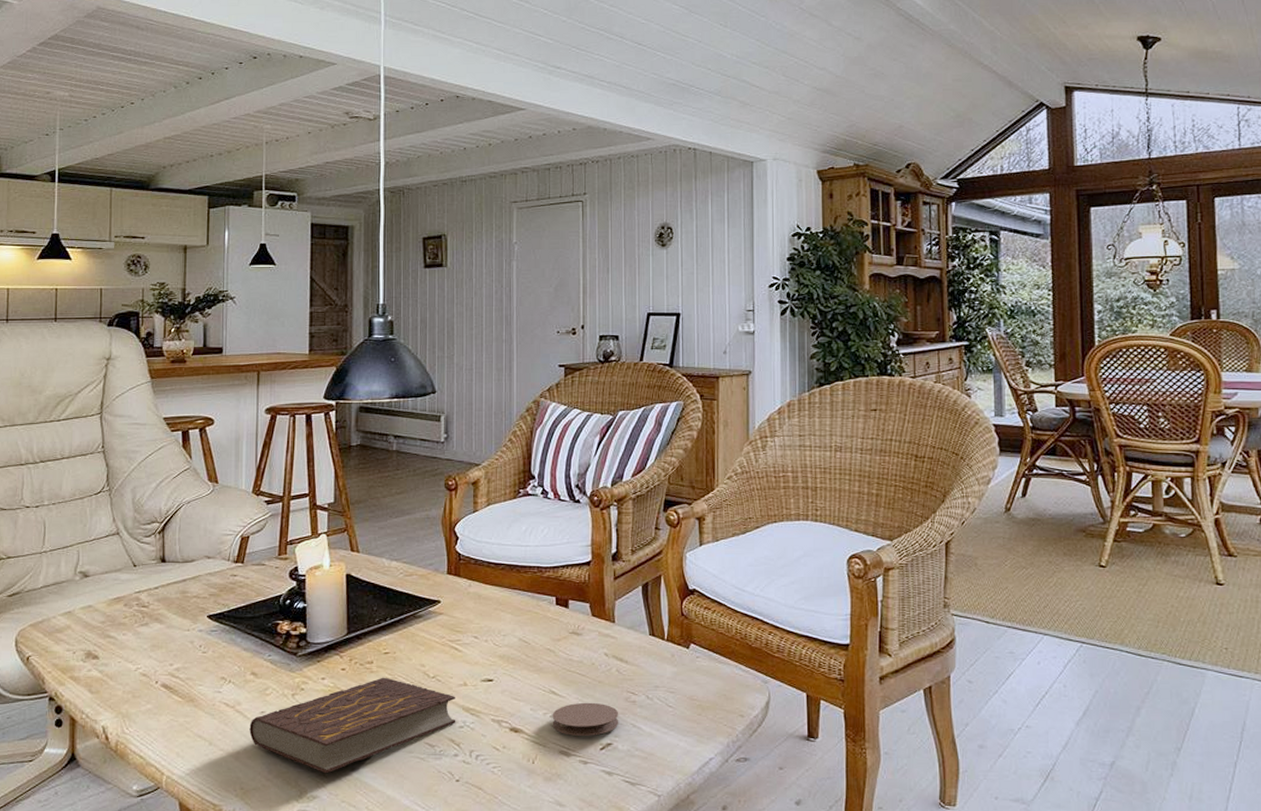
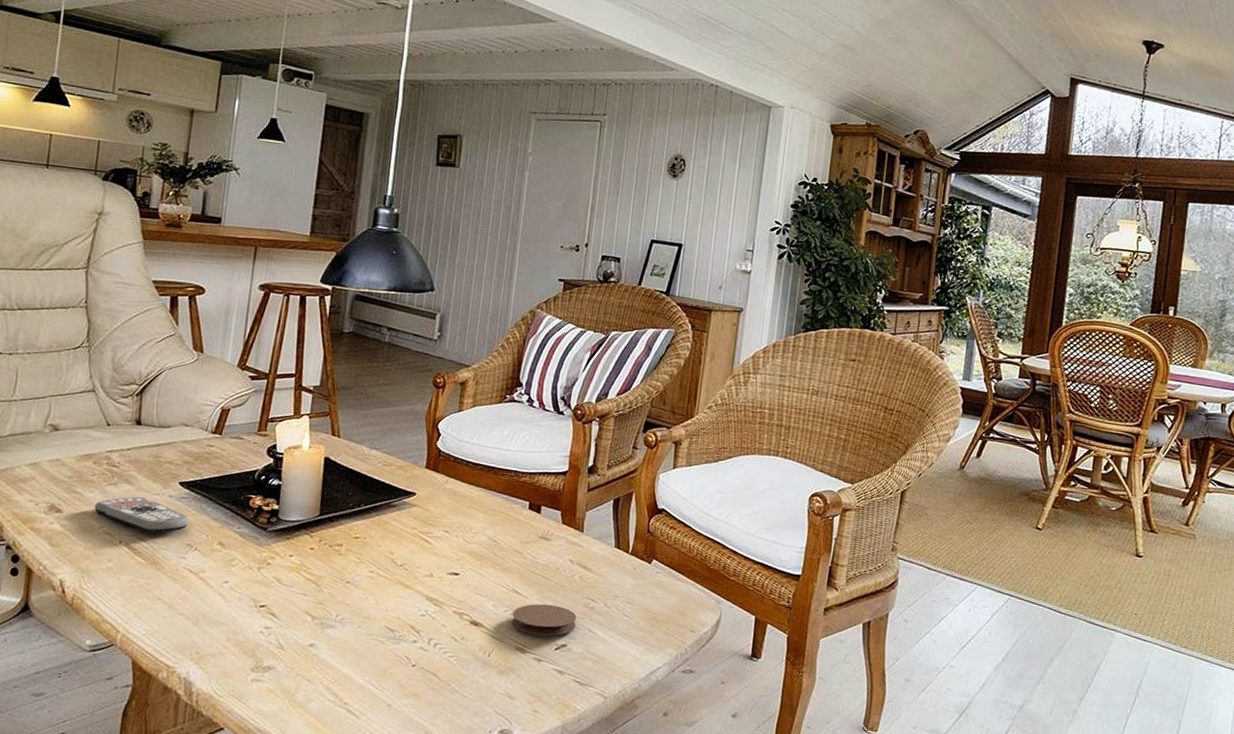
remote control: none [129,634,221,669] -> present [94,496,190,533]
book: present [249,677,456,774] -> none [211,560,420,647]

